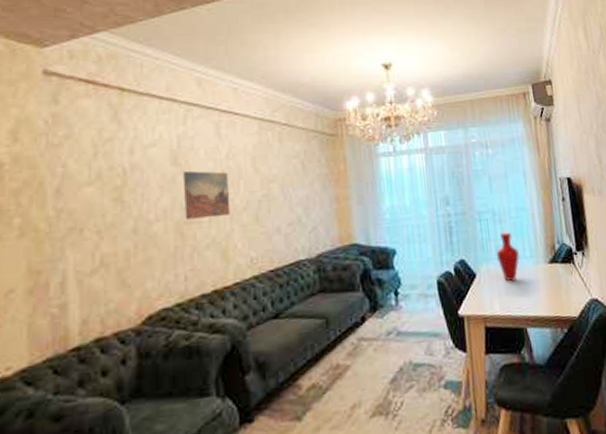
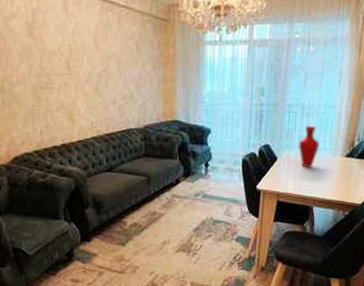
wall art: present [182,170,231,220] -> none [37,42,76,86]

